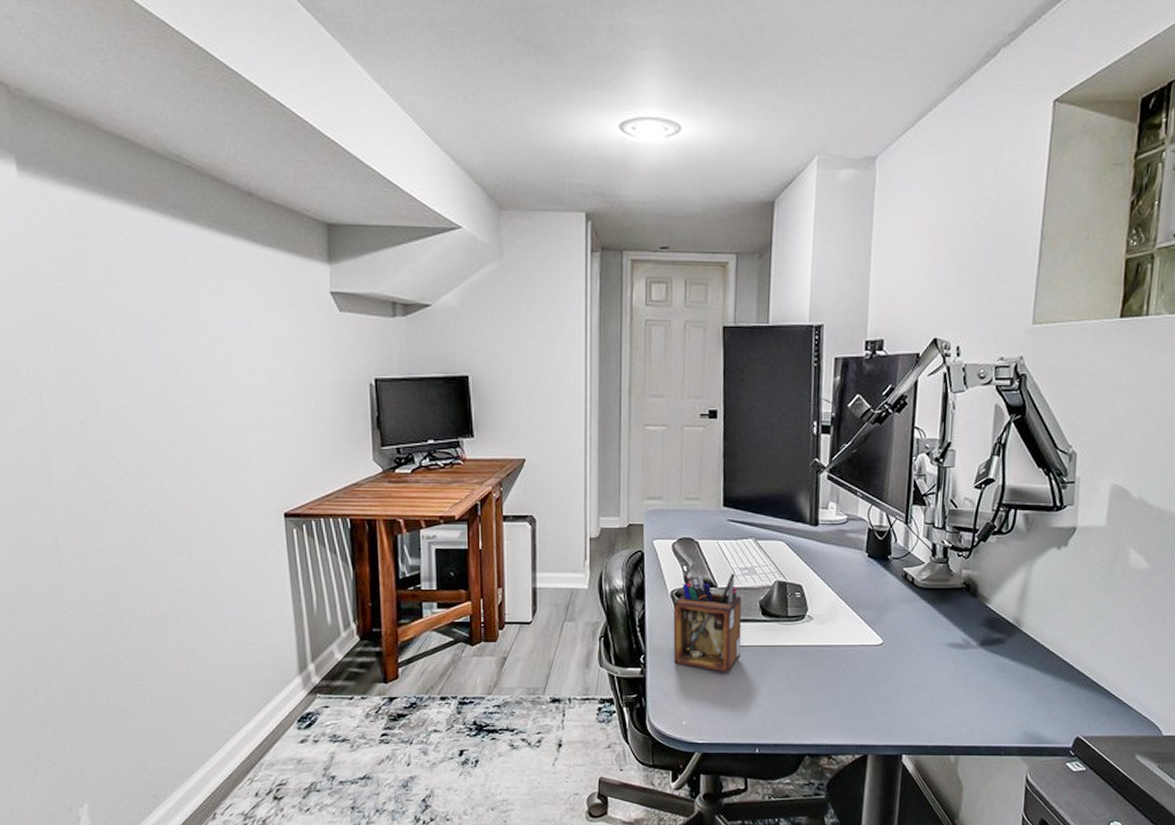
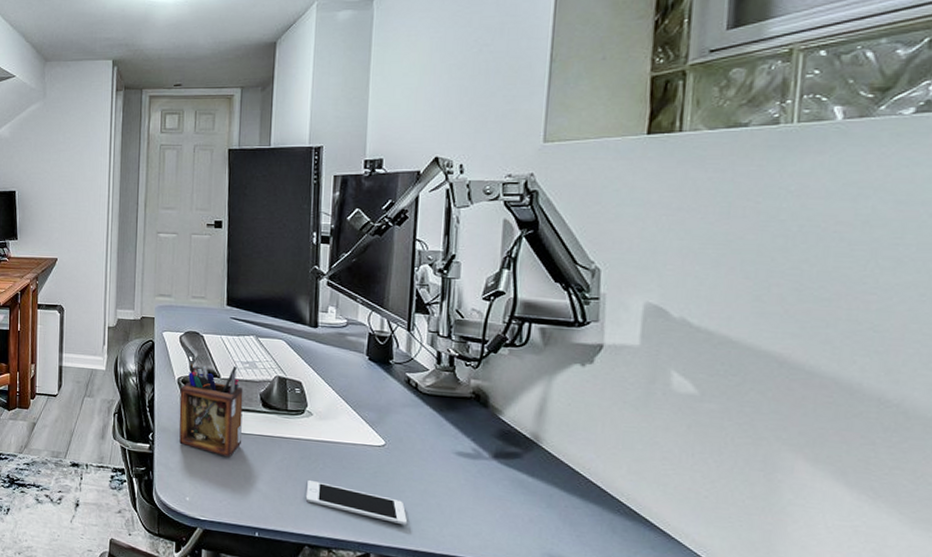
cell phone: none [806,688,902,722] -> present [305,480,407,526]

